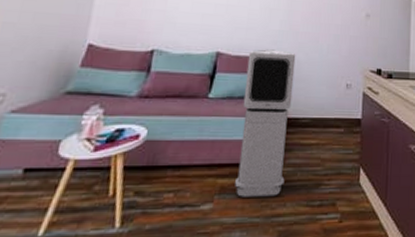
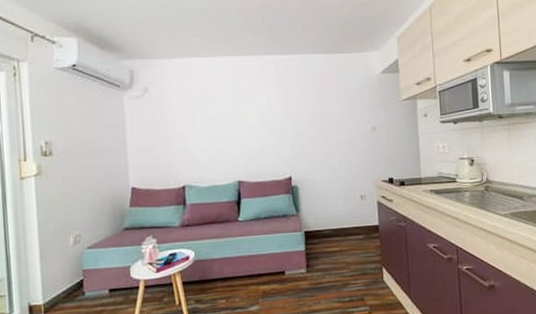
air purifier: present [234,49,296,197] -> none [266,172,316,299]

